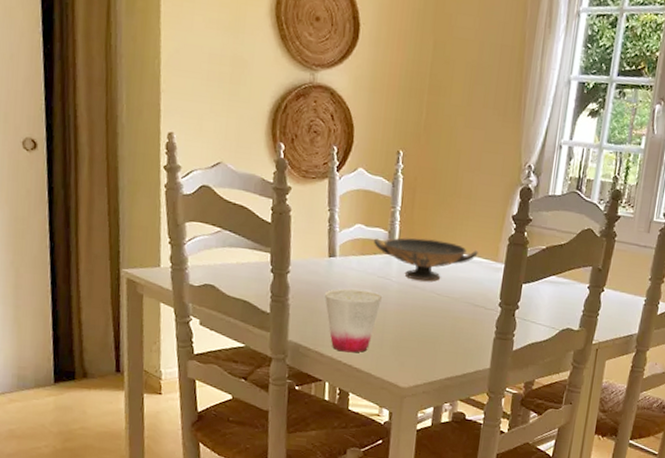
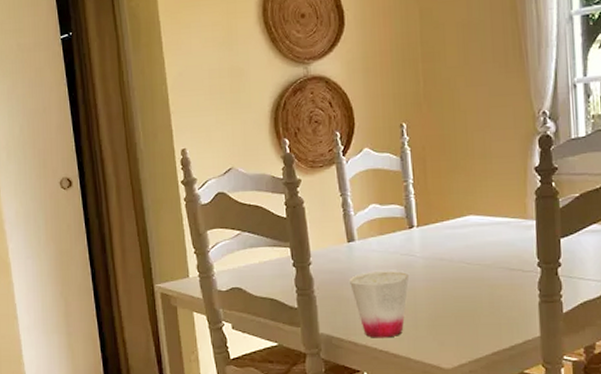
decorative bowl: present [374,237,478,282] -> none [391,206,504,253]

